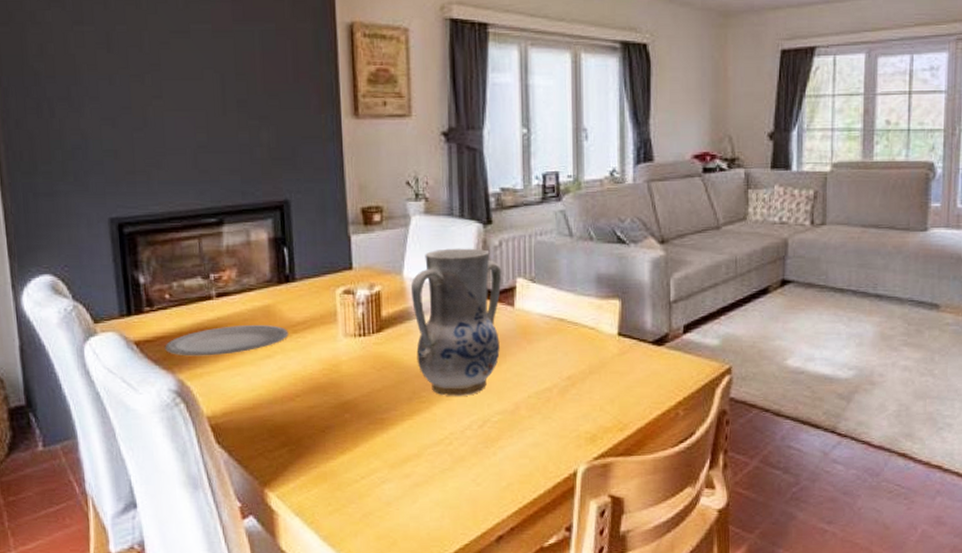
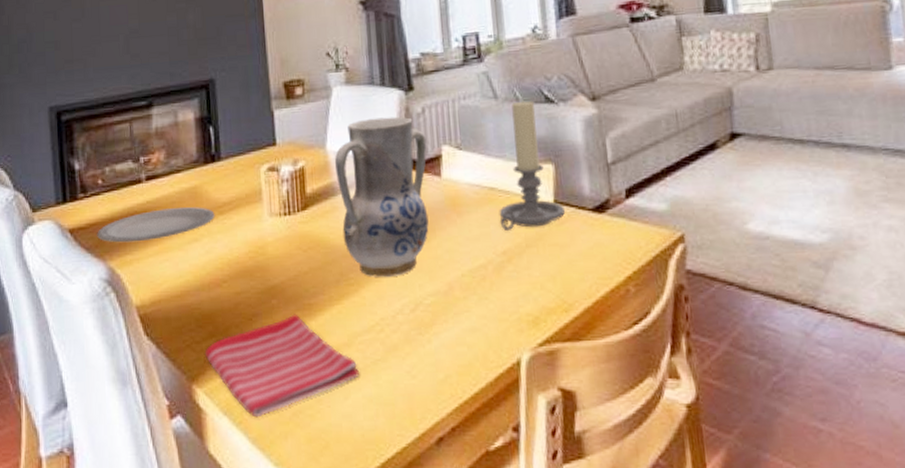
dish towel: none [277,427,427,518] -> present [204,314,359,418]
candle holder: none [566,239,628,358] -> present [499,99,566,230]

